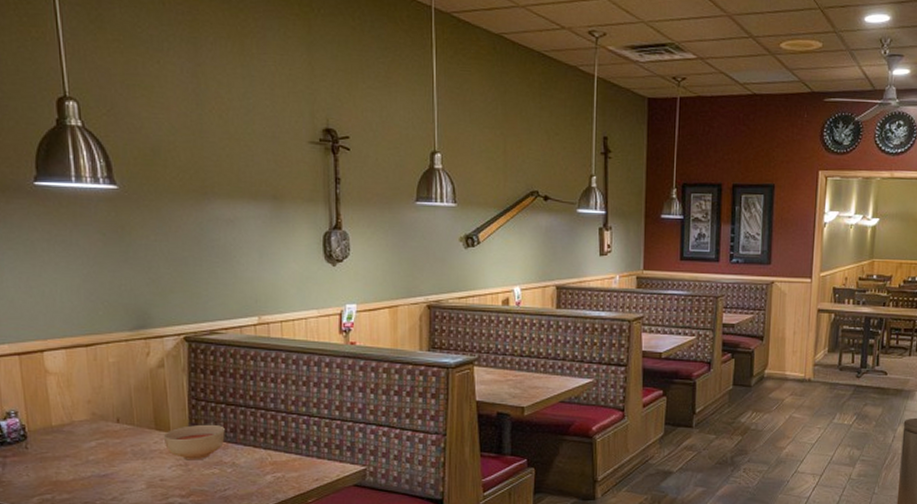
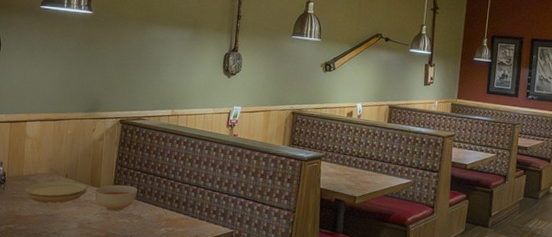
plate: none [58,428,151,459] -> present [24,181,87,203]

